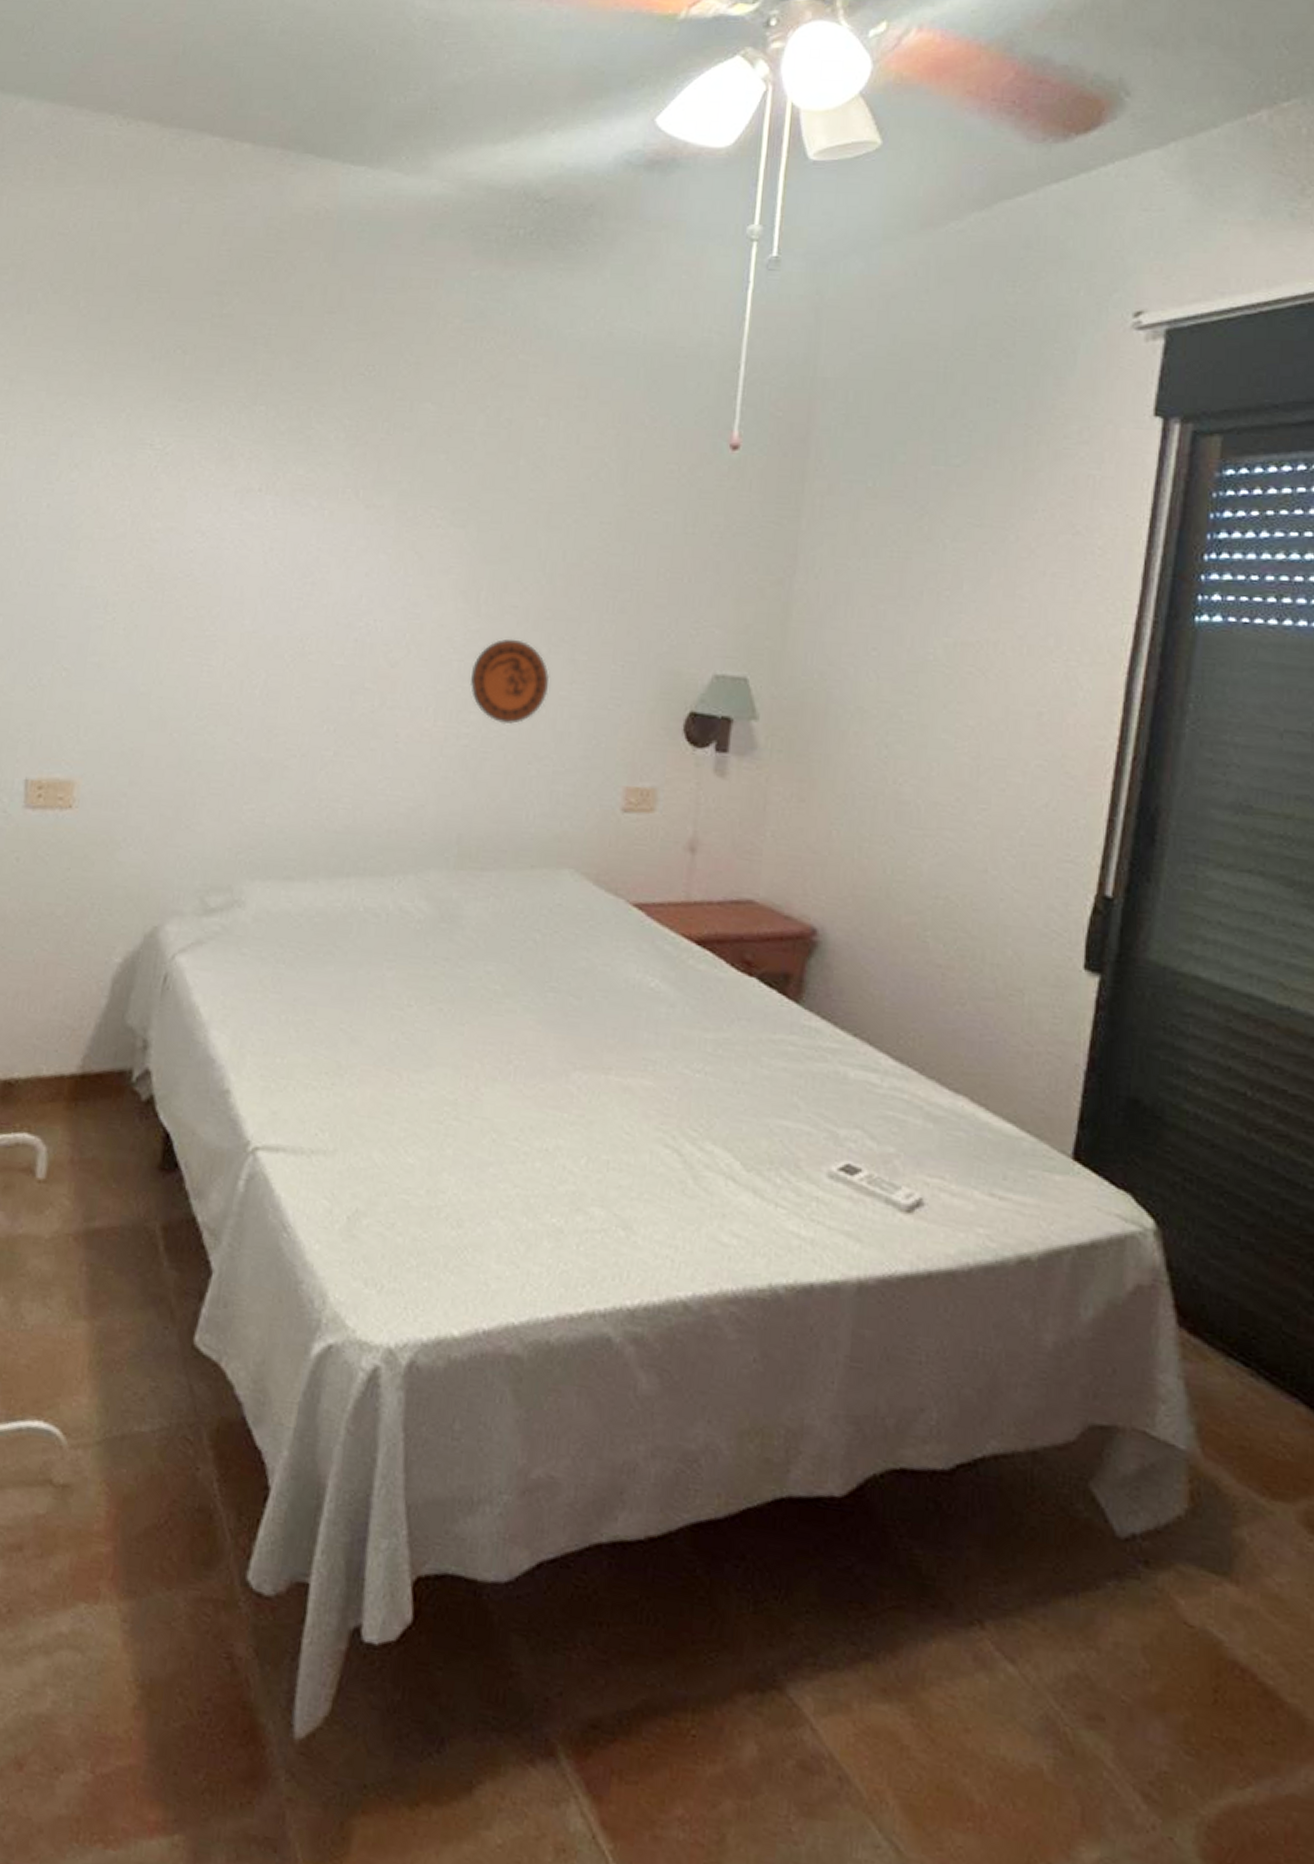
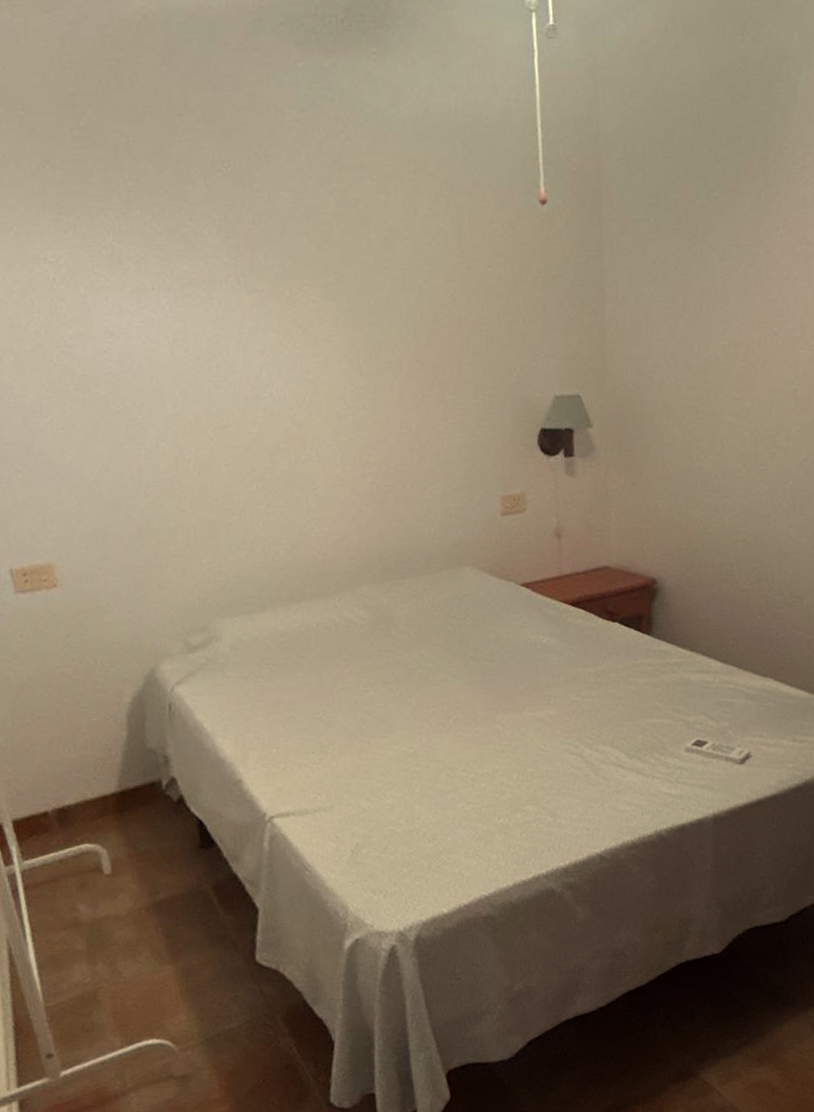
decorative plate: present [469,638,550,725] -> none [364,389,429,461]

